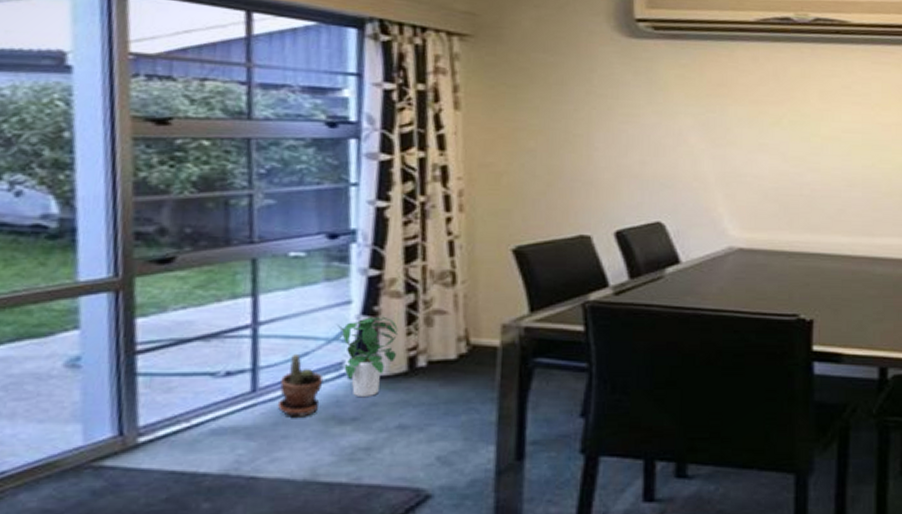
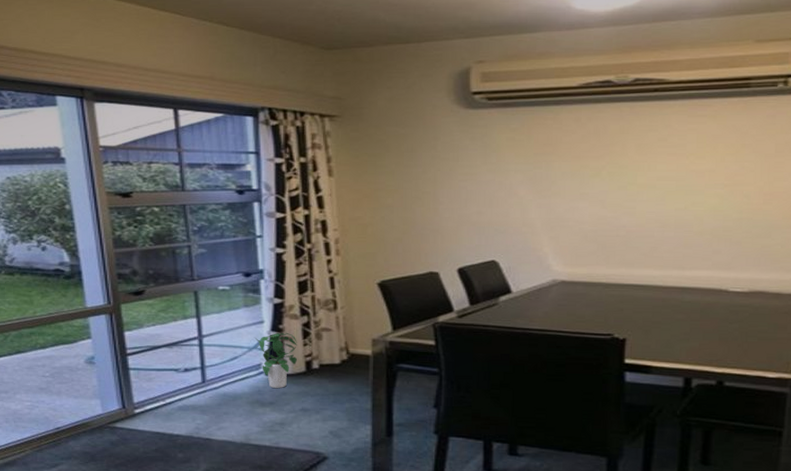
potted plant: present [277,353,324,417] -> none [219,357,249,401]

